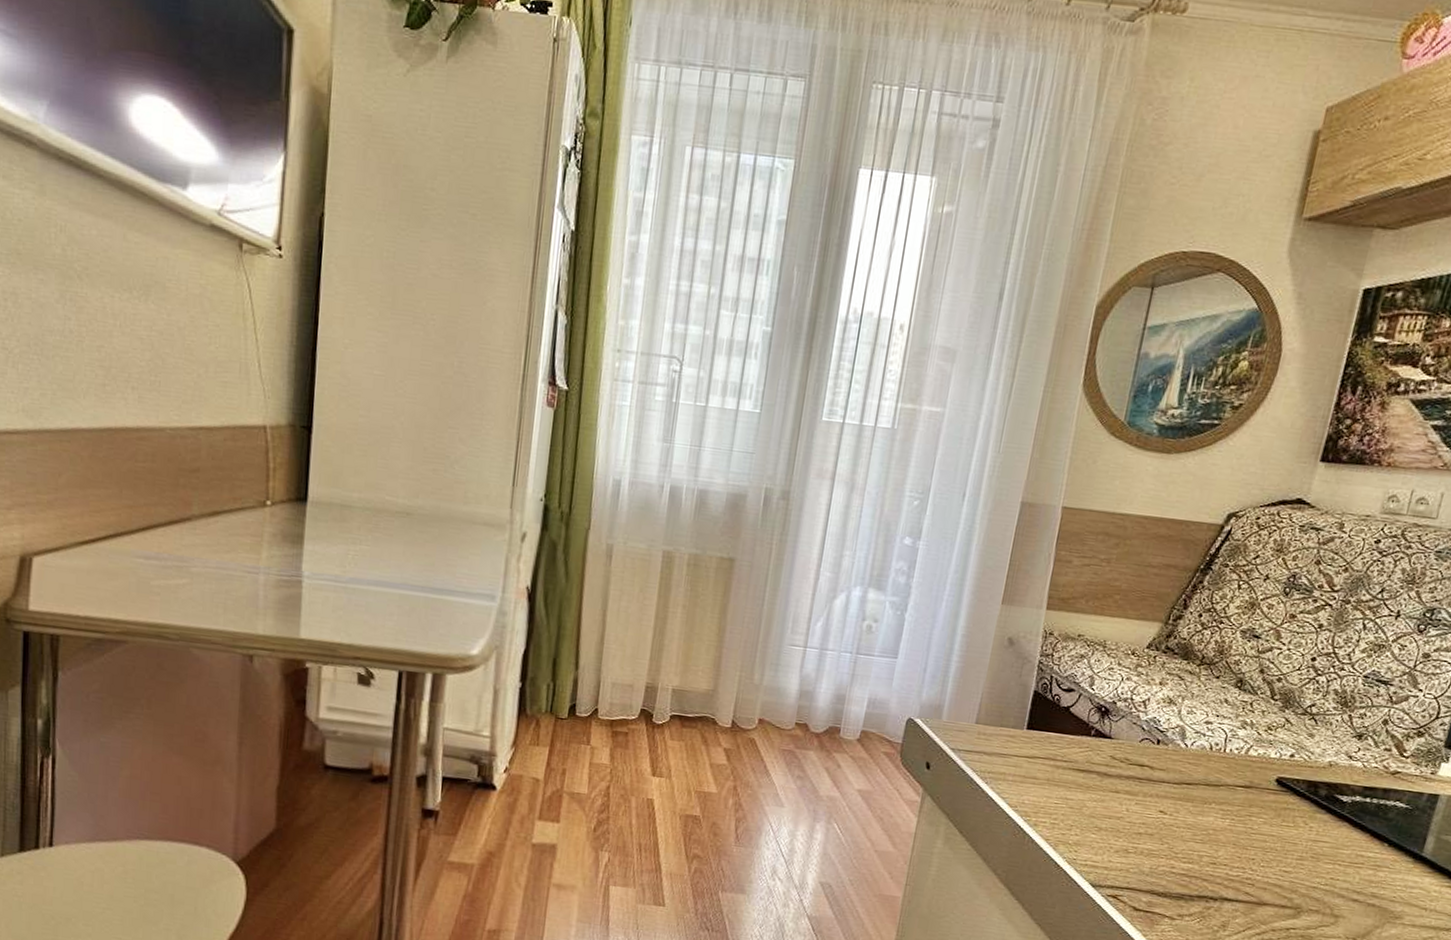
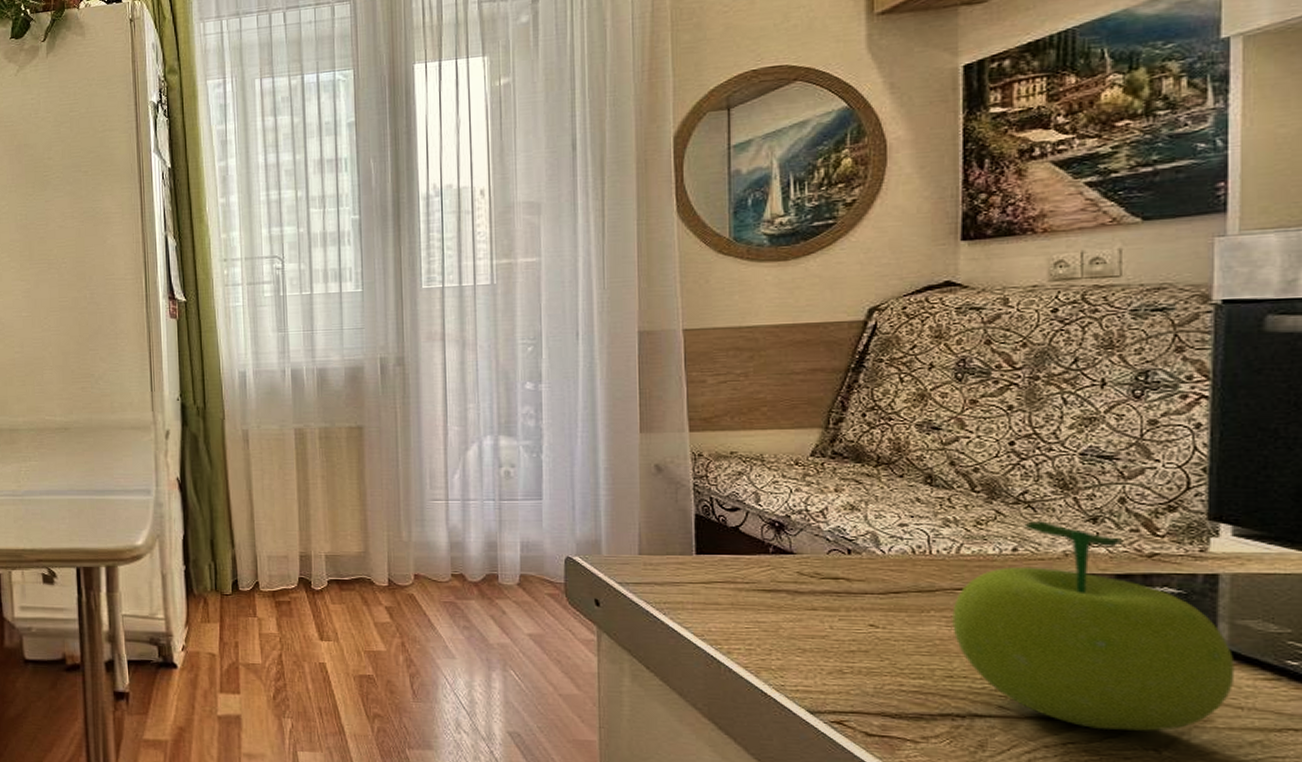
fruit: none [1225,731,1432,924] -> present [952,520,1235,731]

